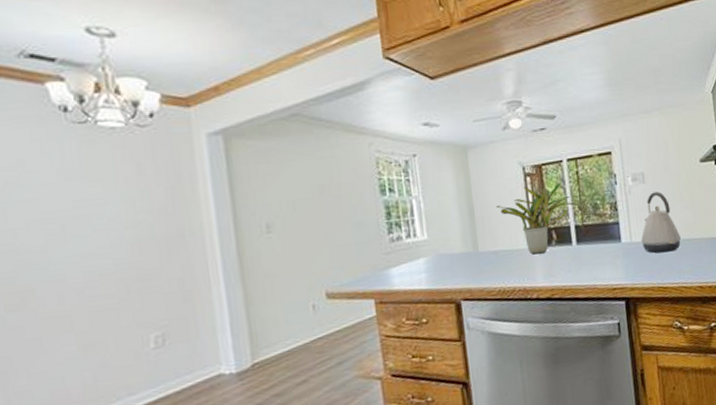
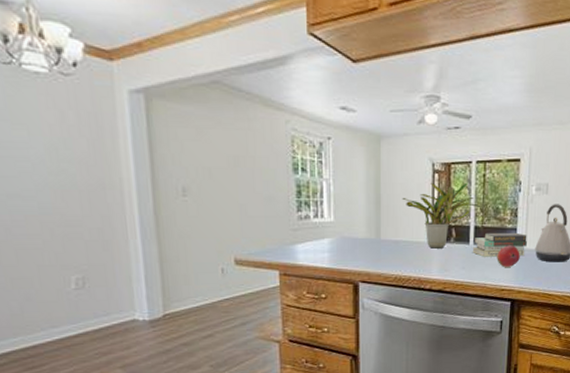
books: none [576,226,632,257] -> present [472,232,527,257]
fruit: none [602,240,627,265] -> present [497,245,520,267]

